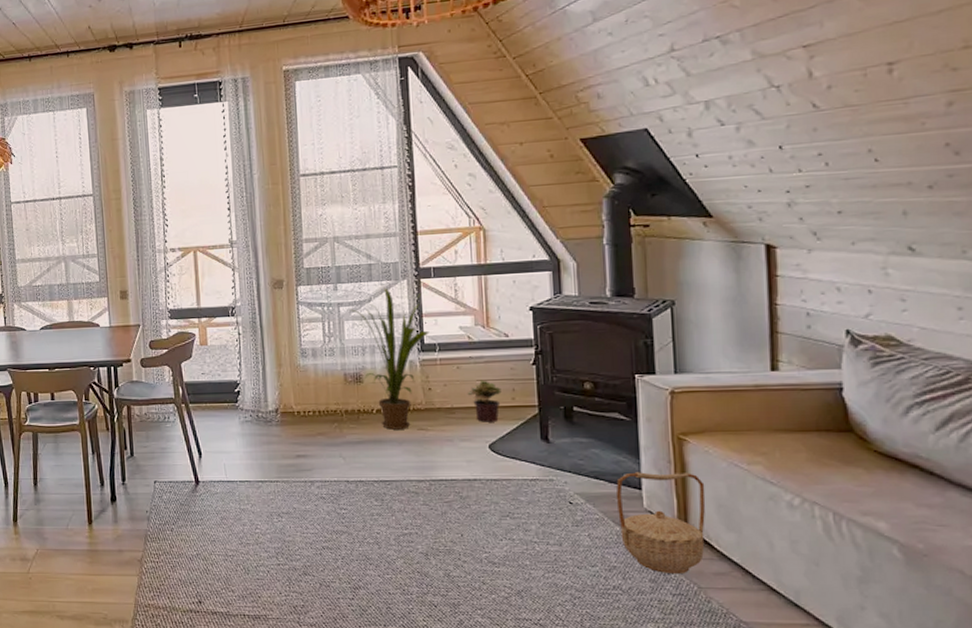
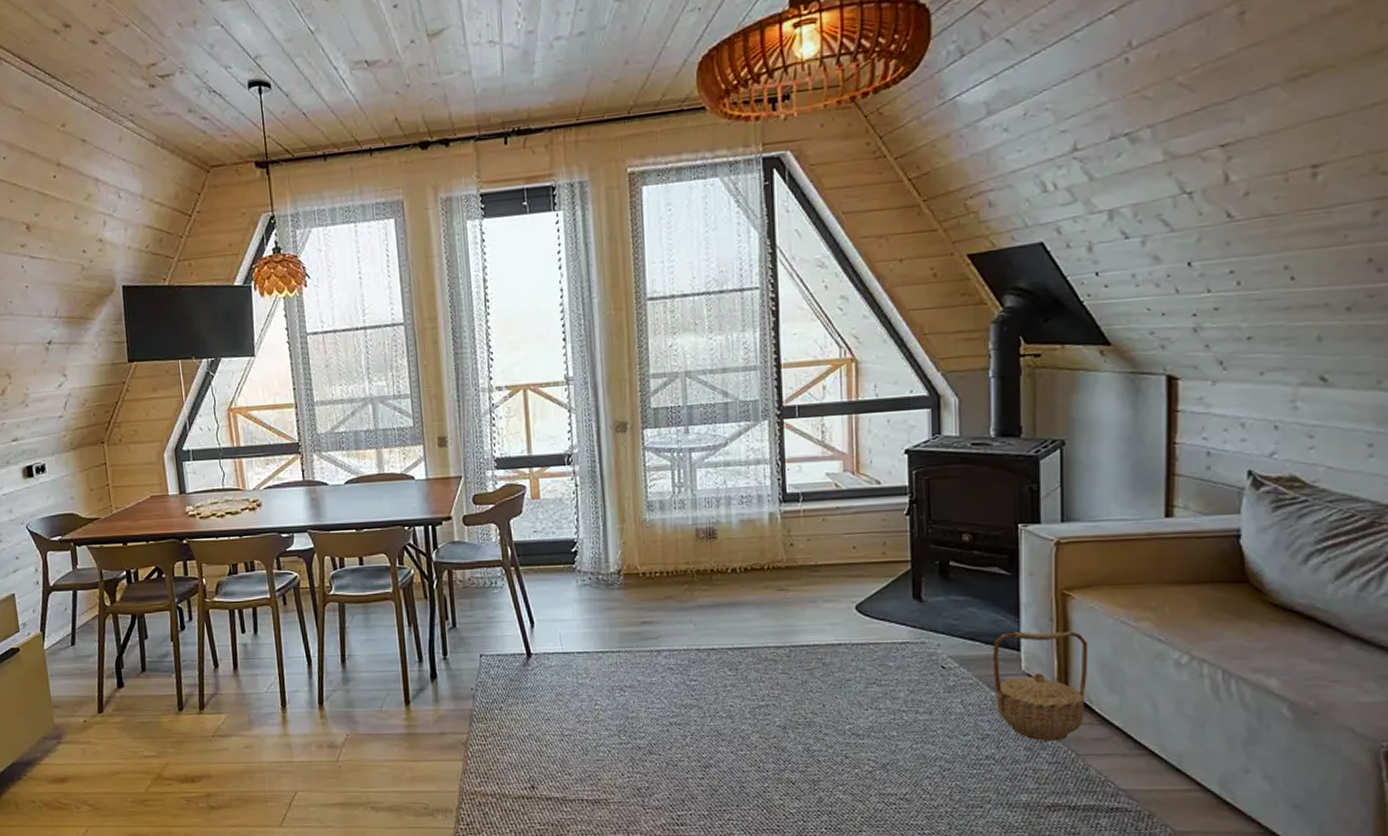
house plant: present [347,288,430,430] -> none [699,430,792,591]
potted plant: present [467,380,502,422] -> none [833,533,871,581]

